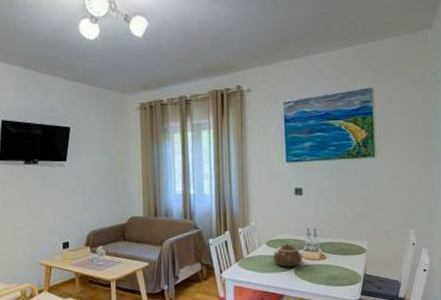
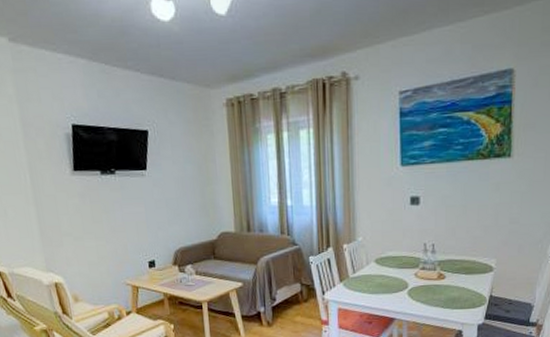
teapot: present [273,243,302,267] -> none [383,261,417,288]

